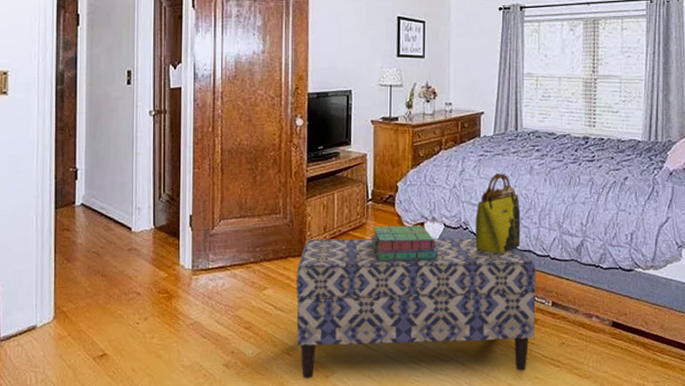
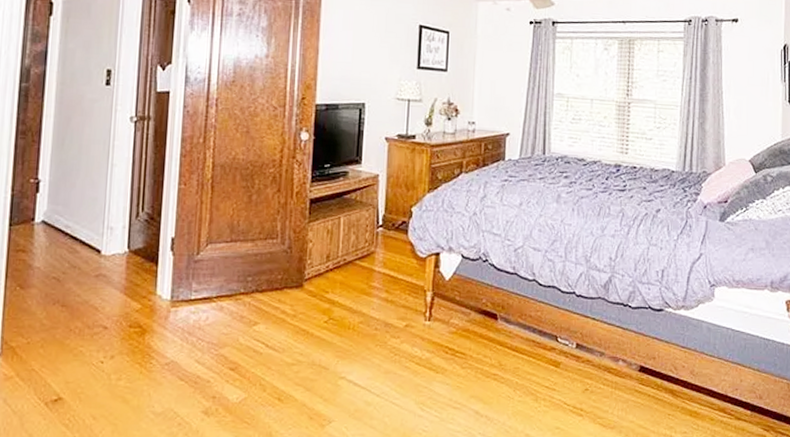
bench: present [296,238,537,379] -> none [290,268,561,429]
stack of books: present [370,225,439,261] -> none [379,255,455,296]
tote bag: present [475,174,521,253] -> none [495,201,546,289]

